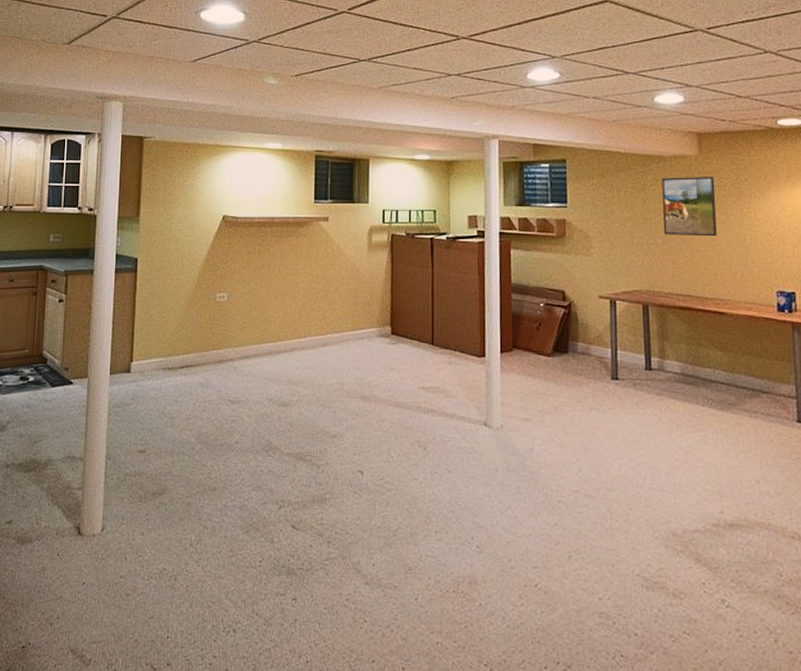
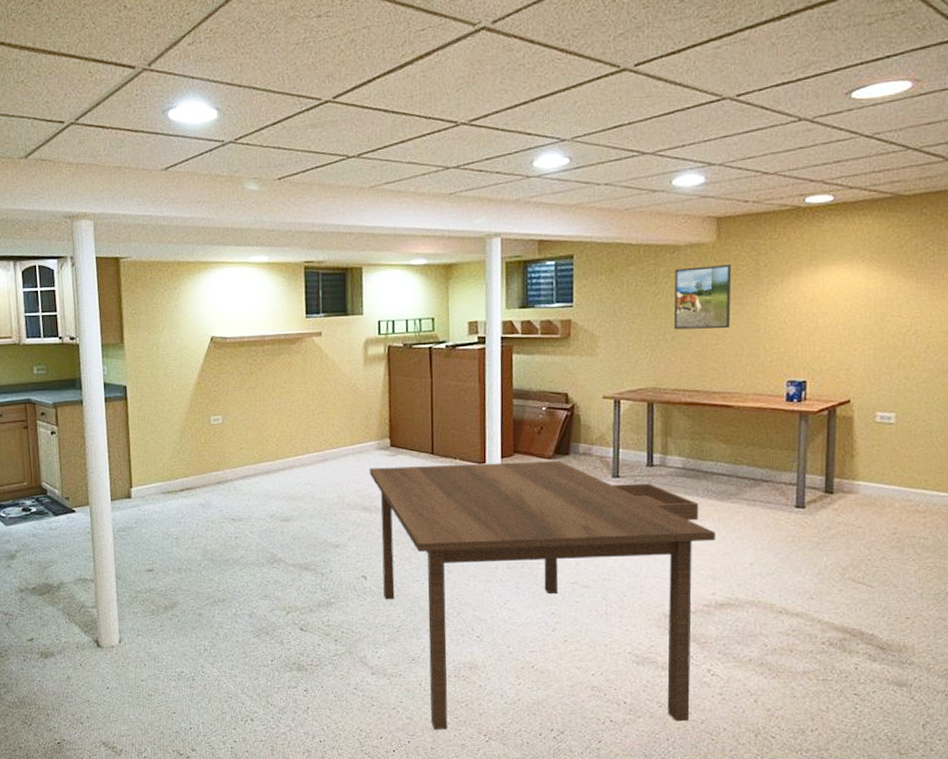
dining table: none [369,355,719,662] -> present [369,461,715,730]

